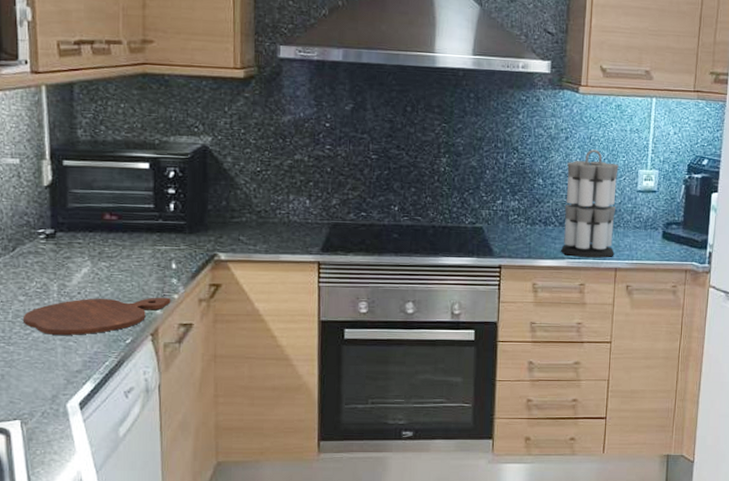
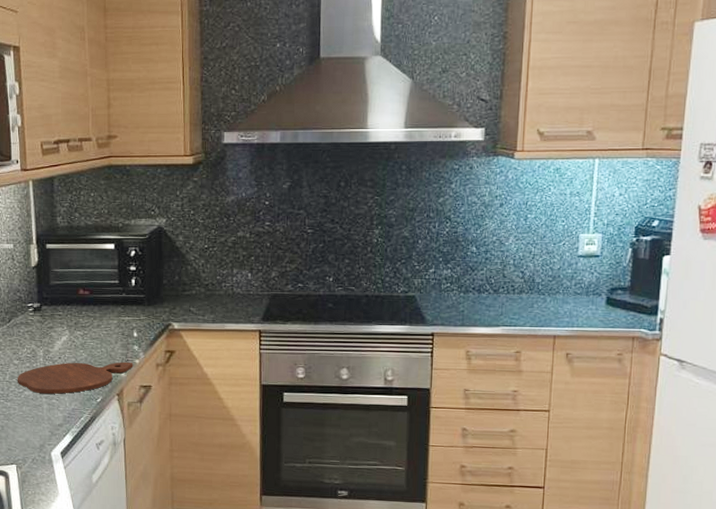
spice rack: present [561,150,619,259] -> none [496,215,558,326]

